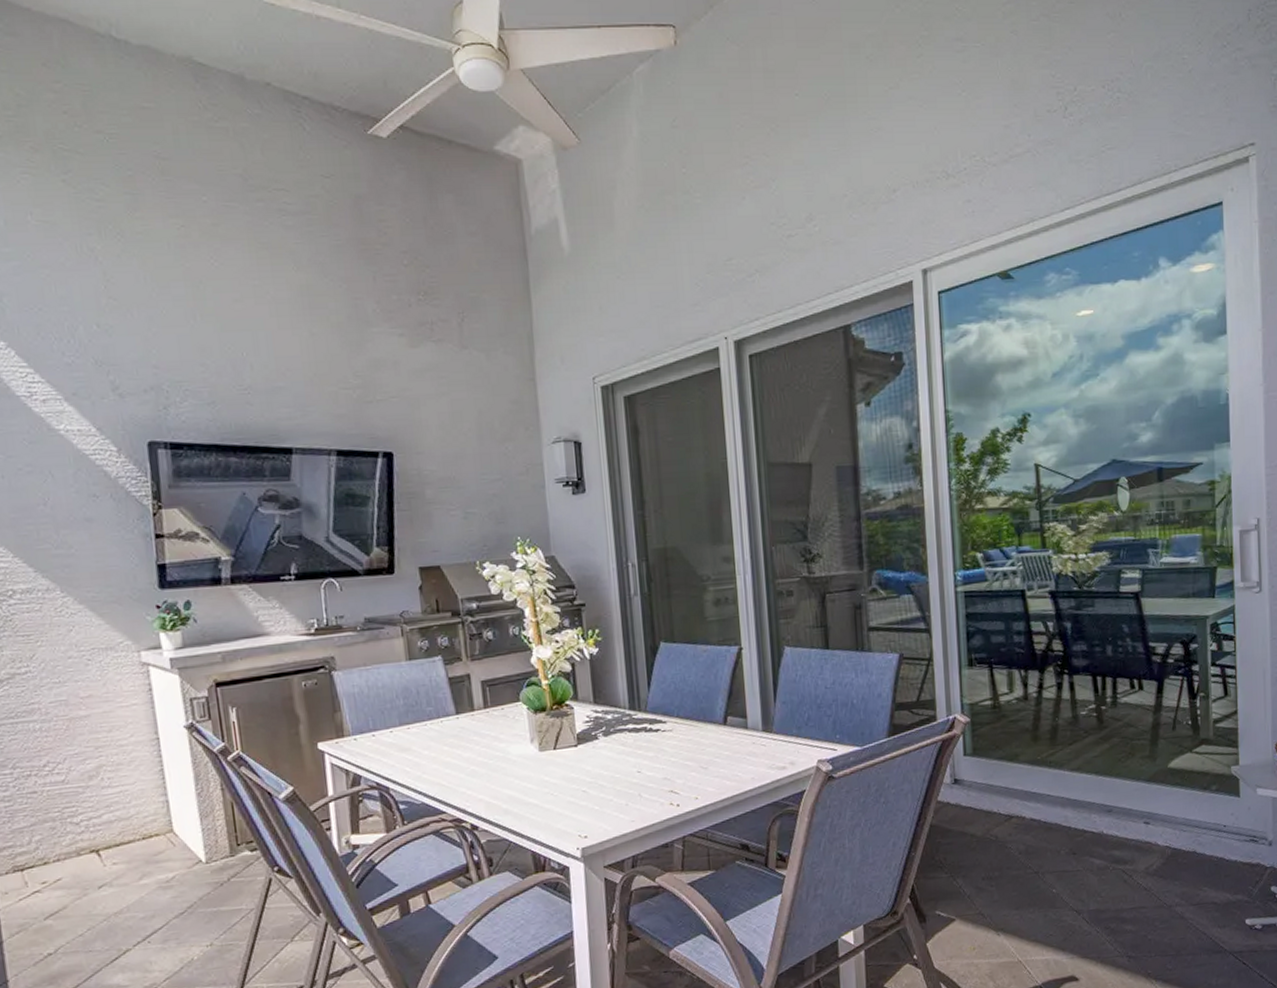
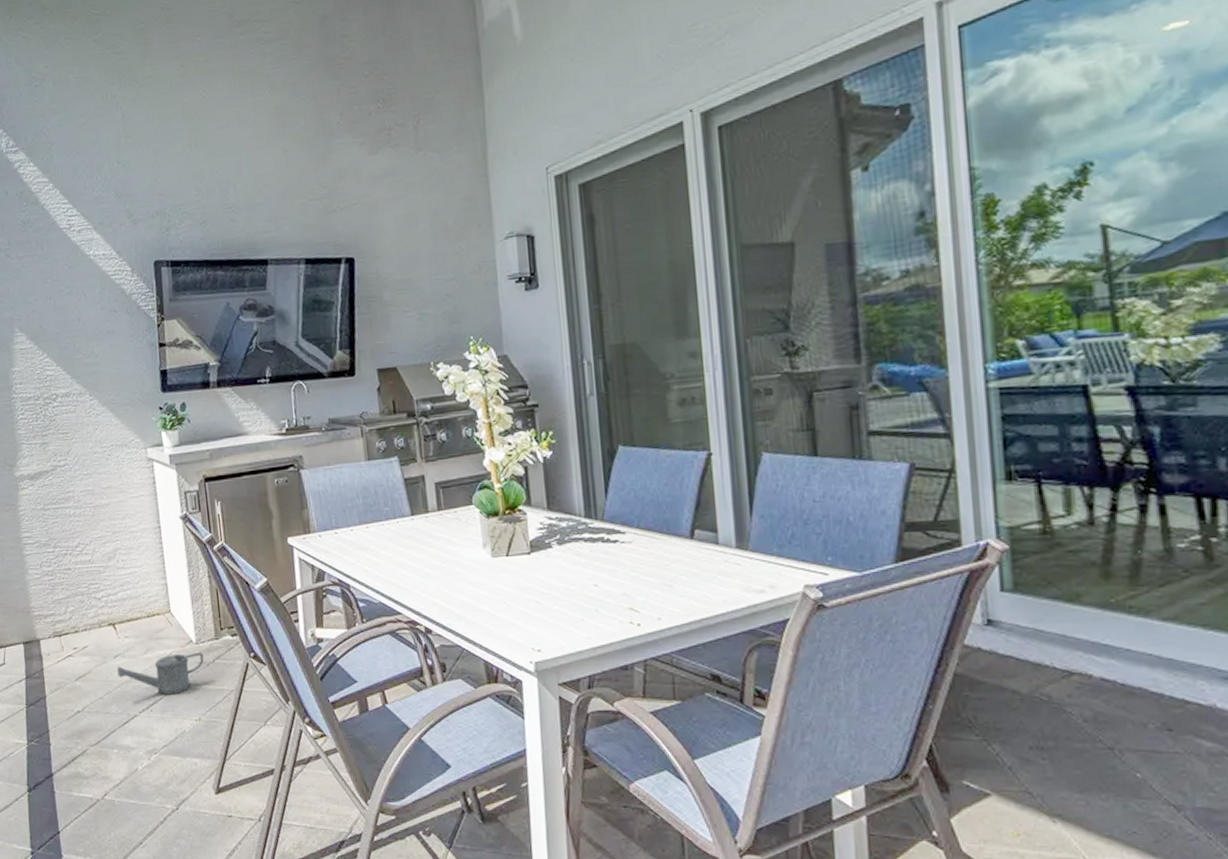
watering can: none [103,871,217,924] -> present [117,651,204,695]

